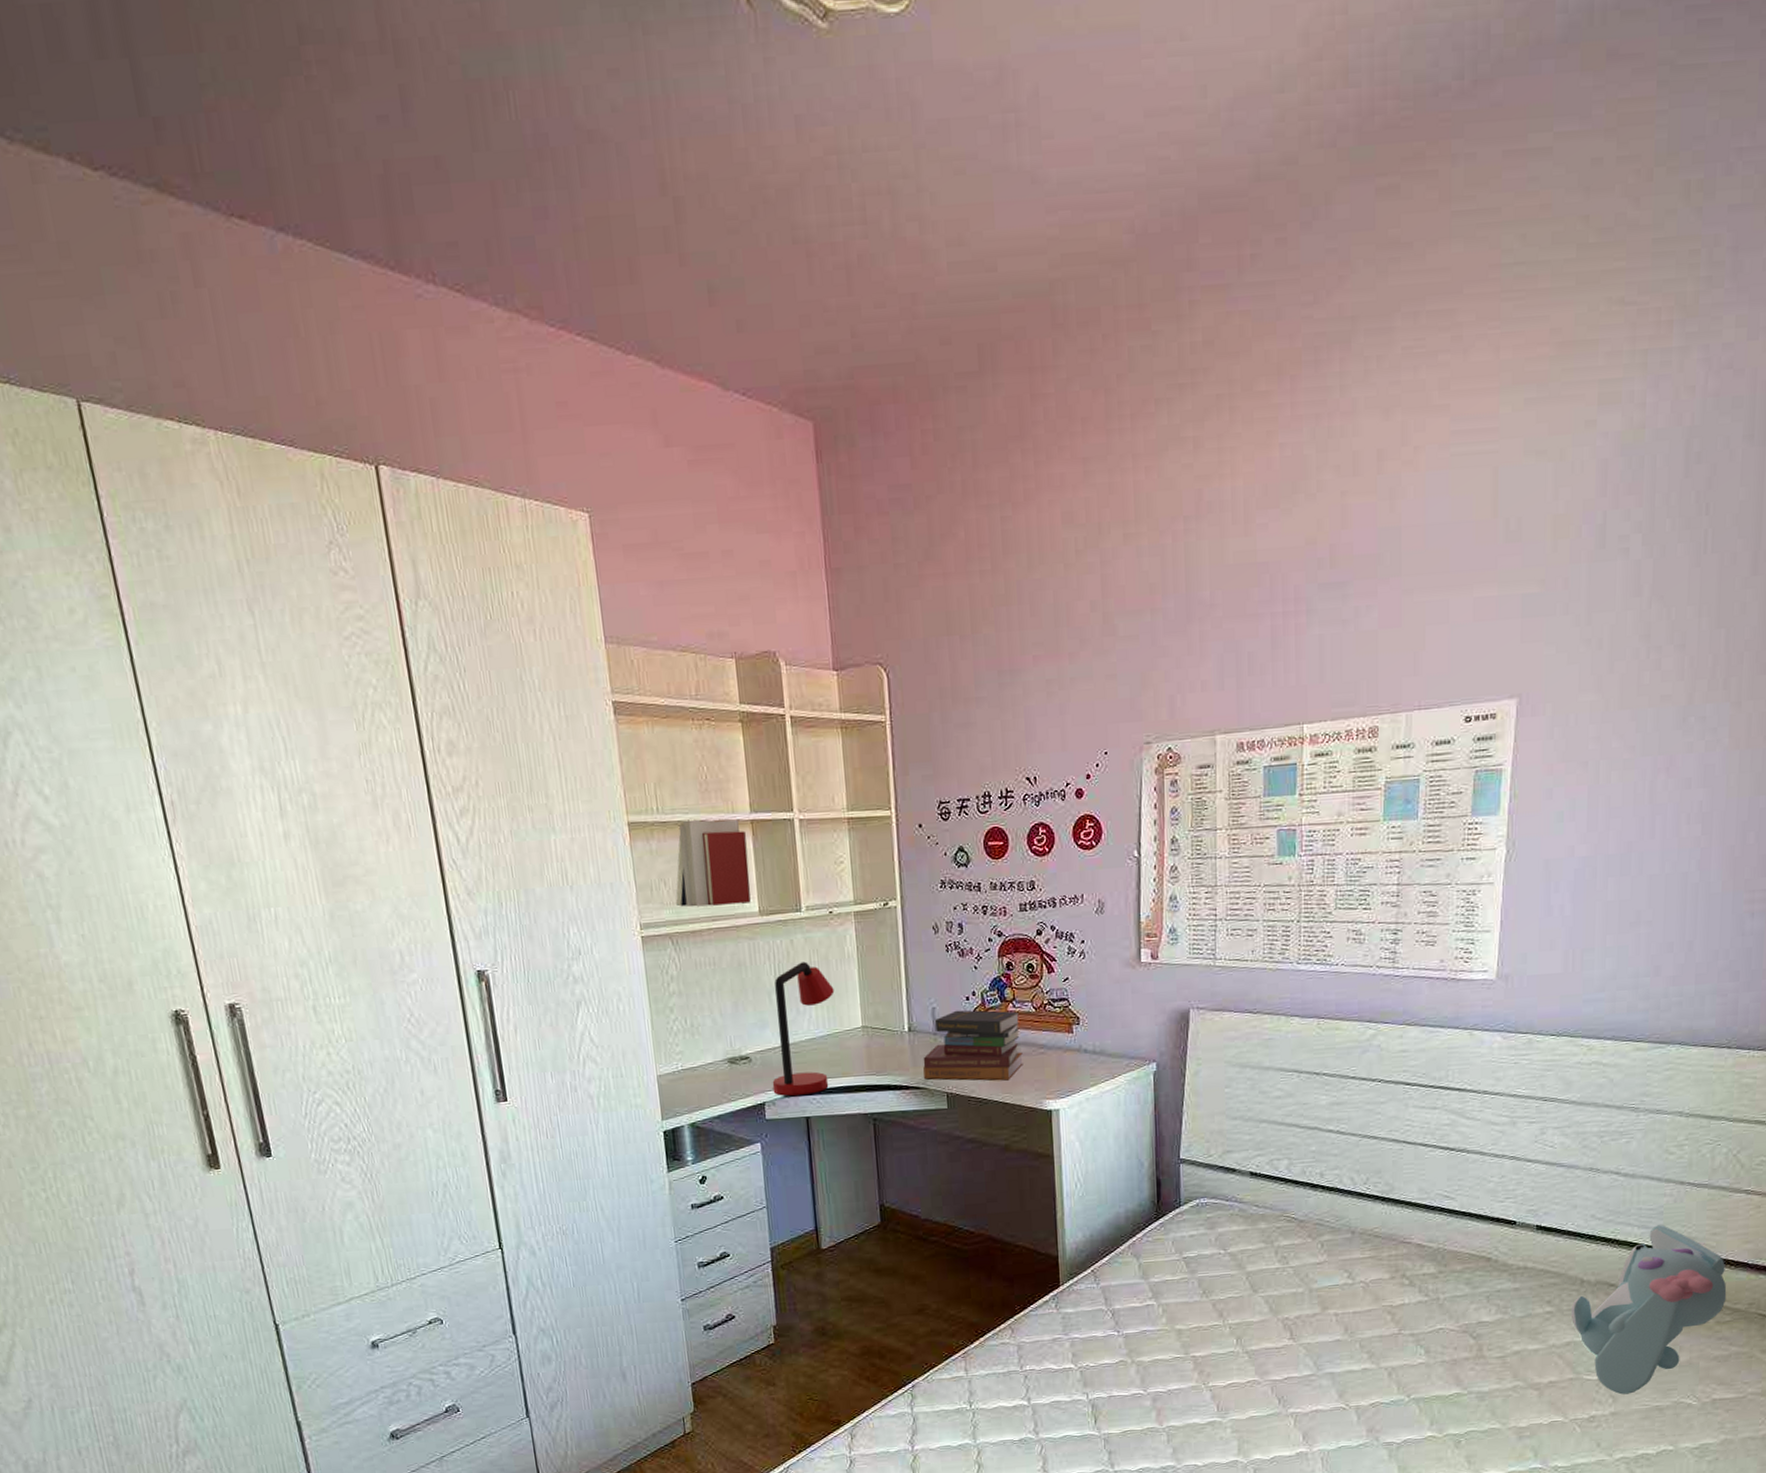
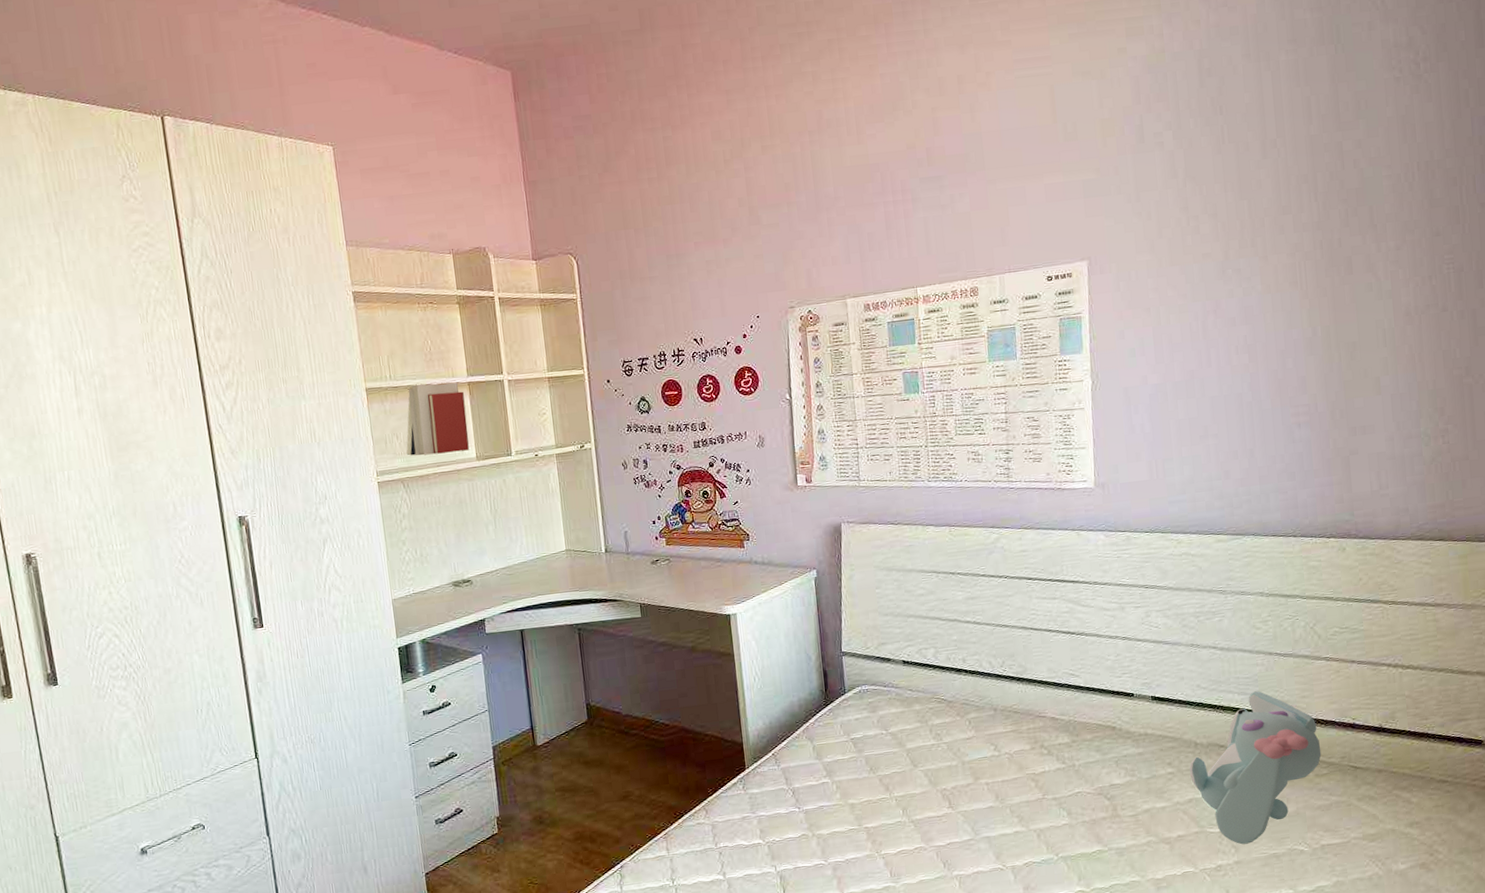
desk lamp: present [772,961,835,1097] -> none [490,497,542,613]
books: present [923,1010,1023,1081] -> none [618,531,704,593]

